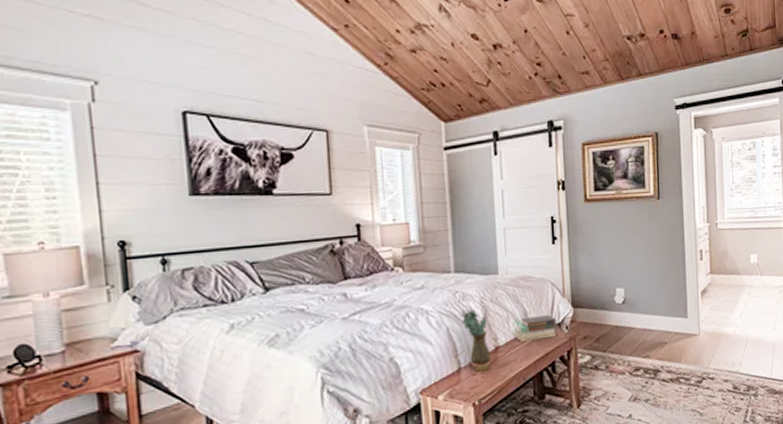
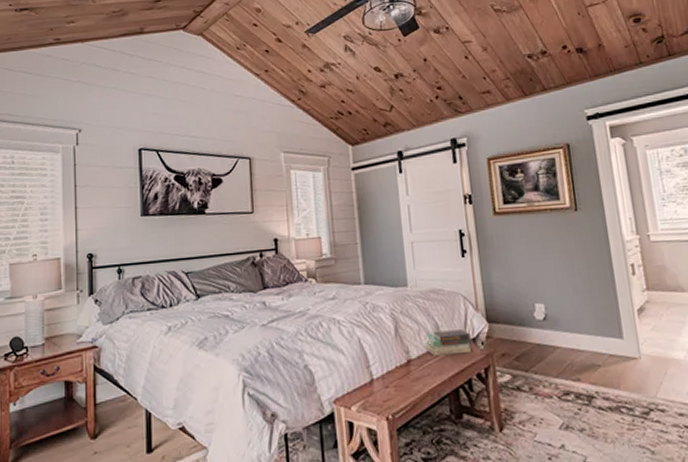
vase: present [461,308,491,372] -> none [372,319,404,385]

